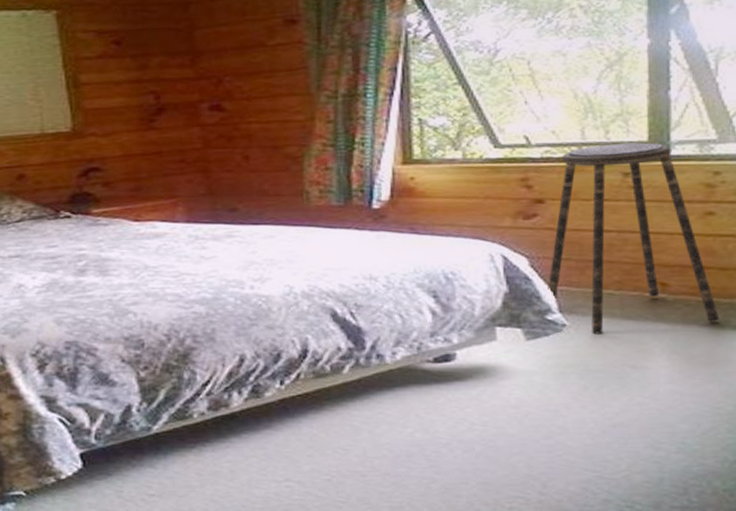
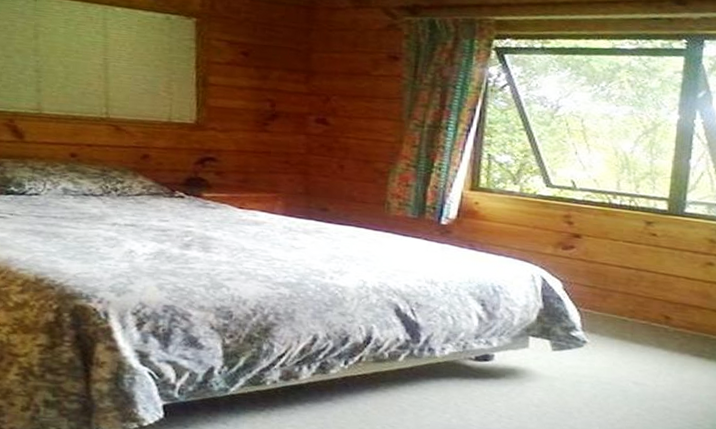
stool: present [548,142,719,335] -> none [575,196,708,353]

